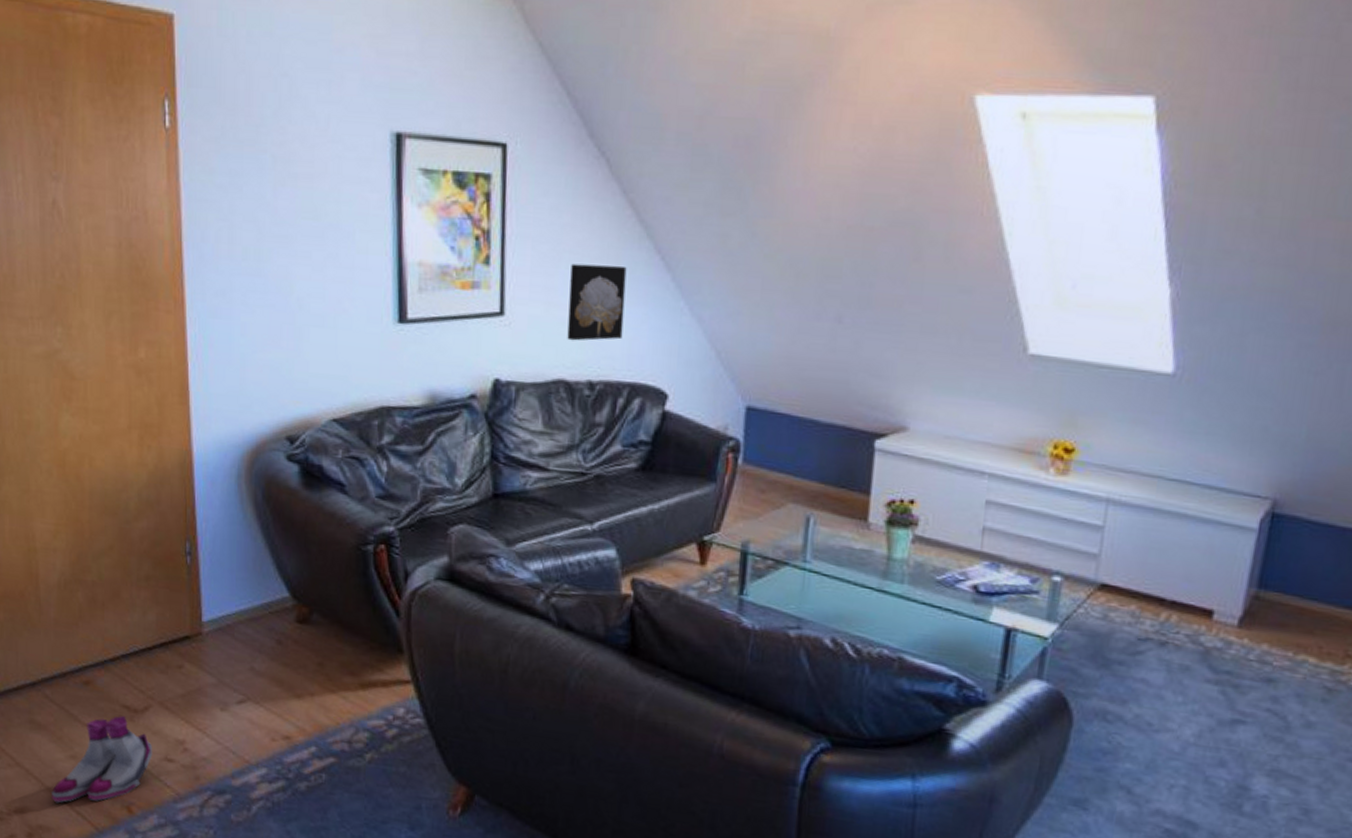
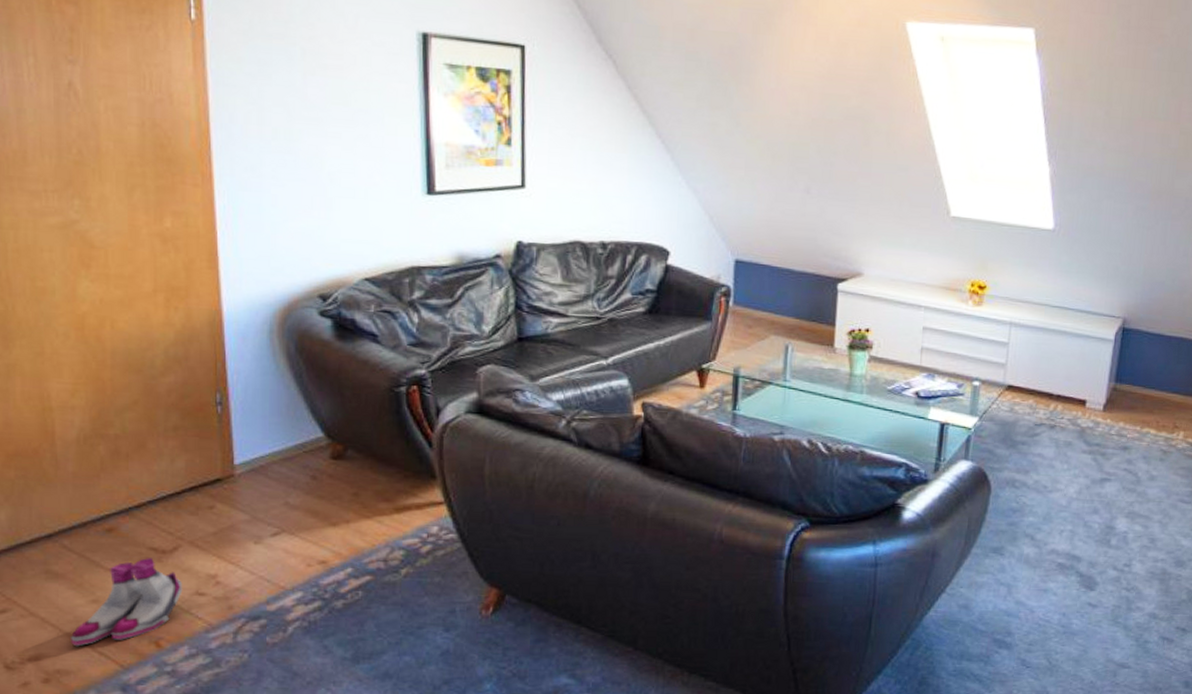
wall art: present [567,263,627,341] -> none [582,145,633,209]

